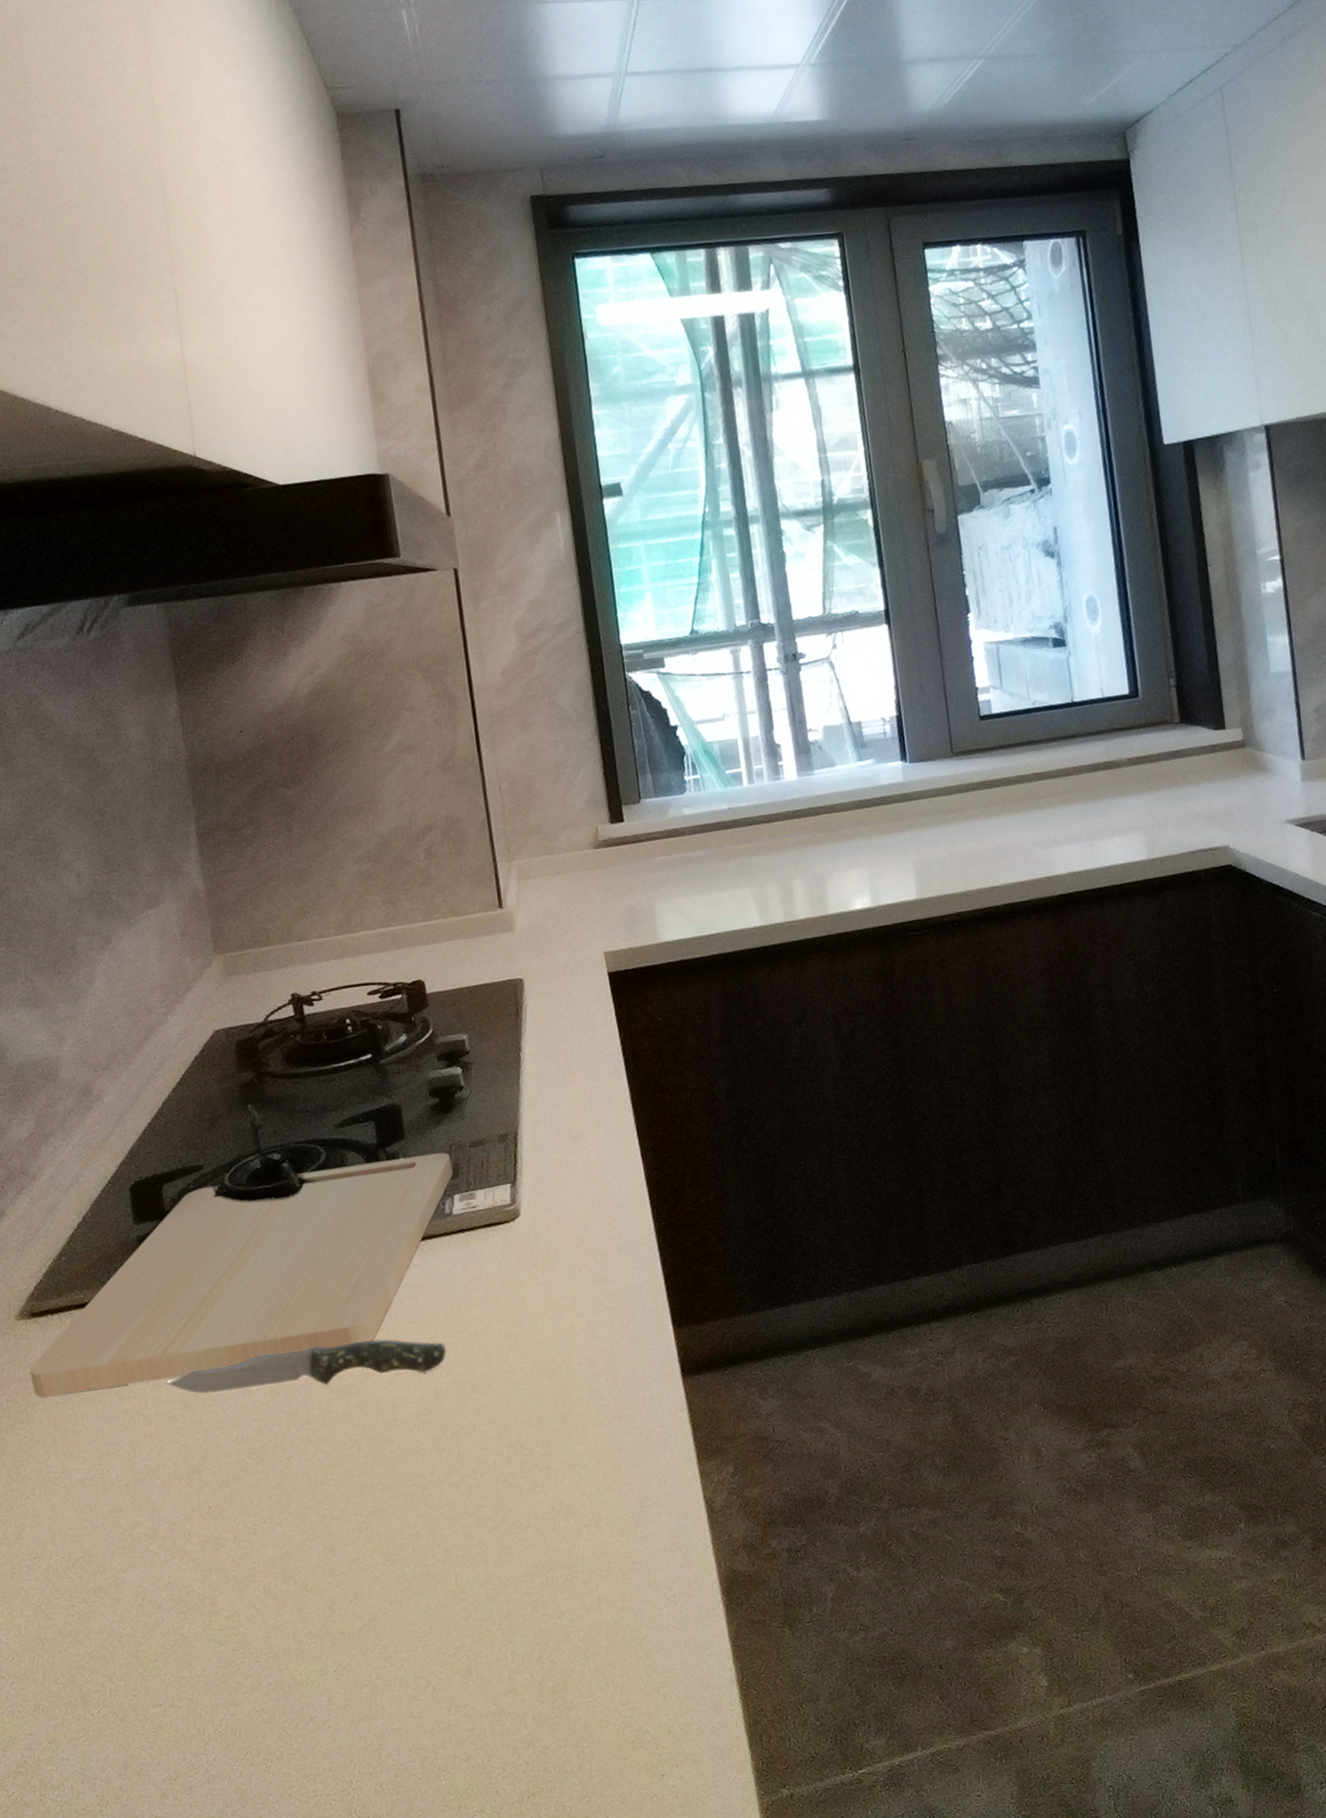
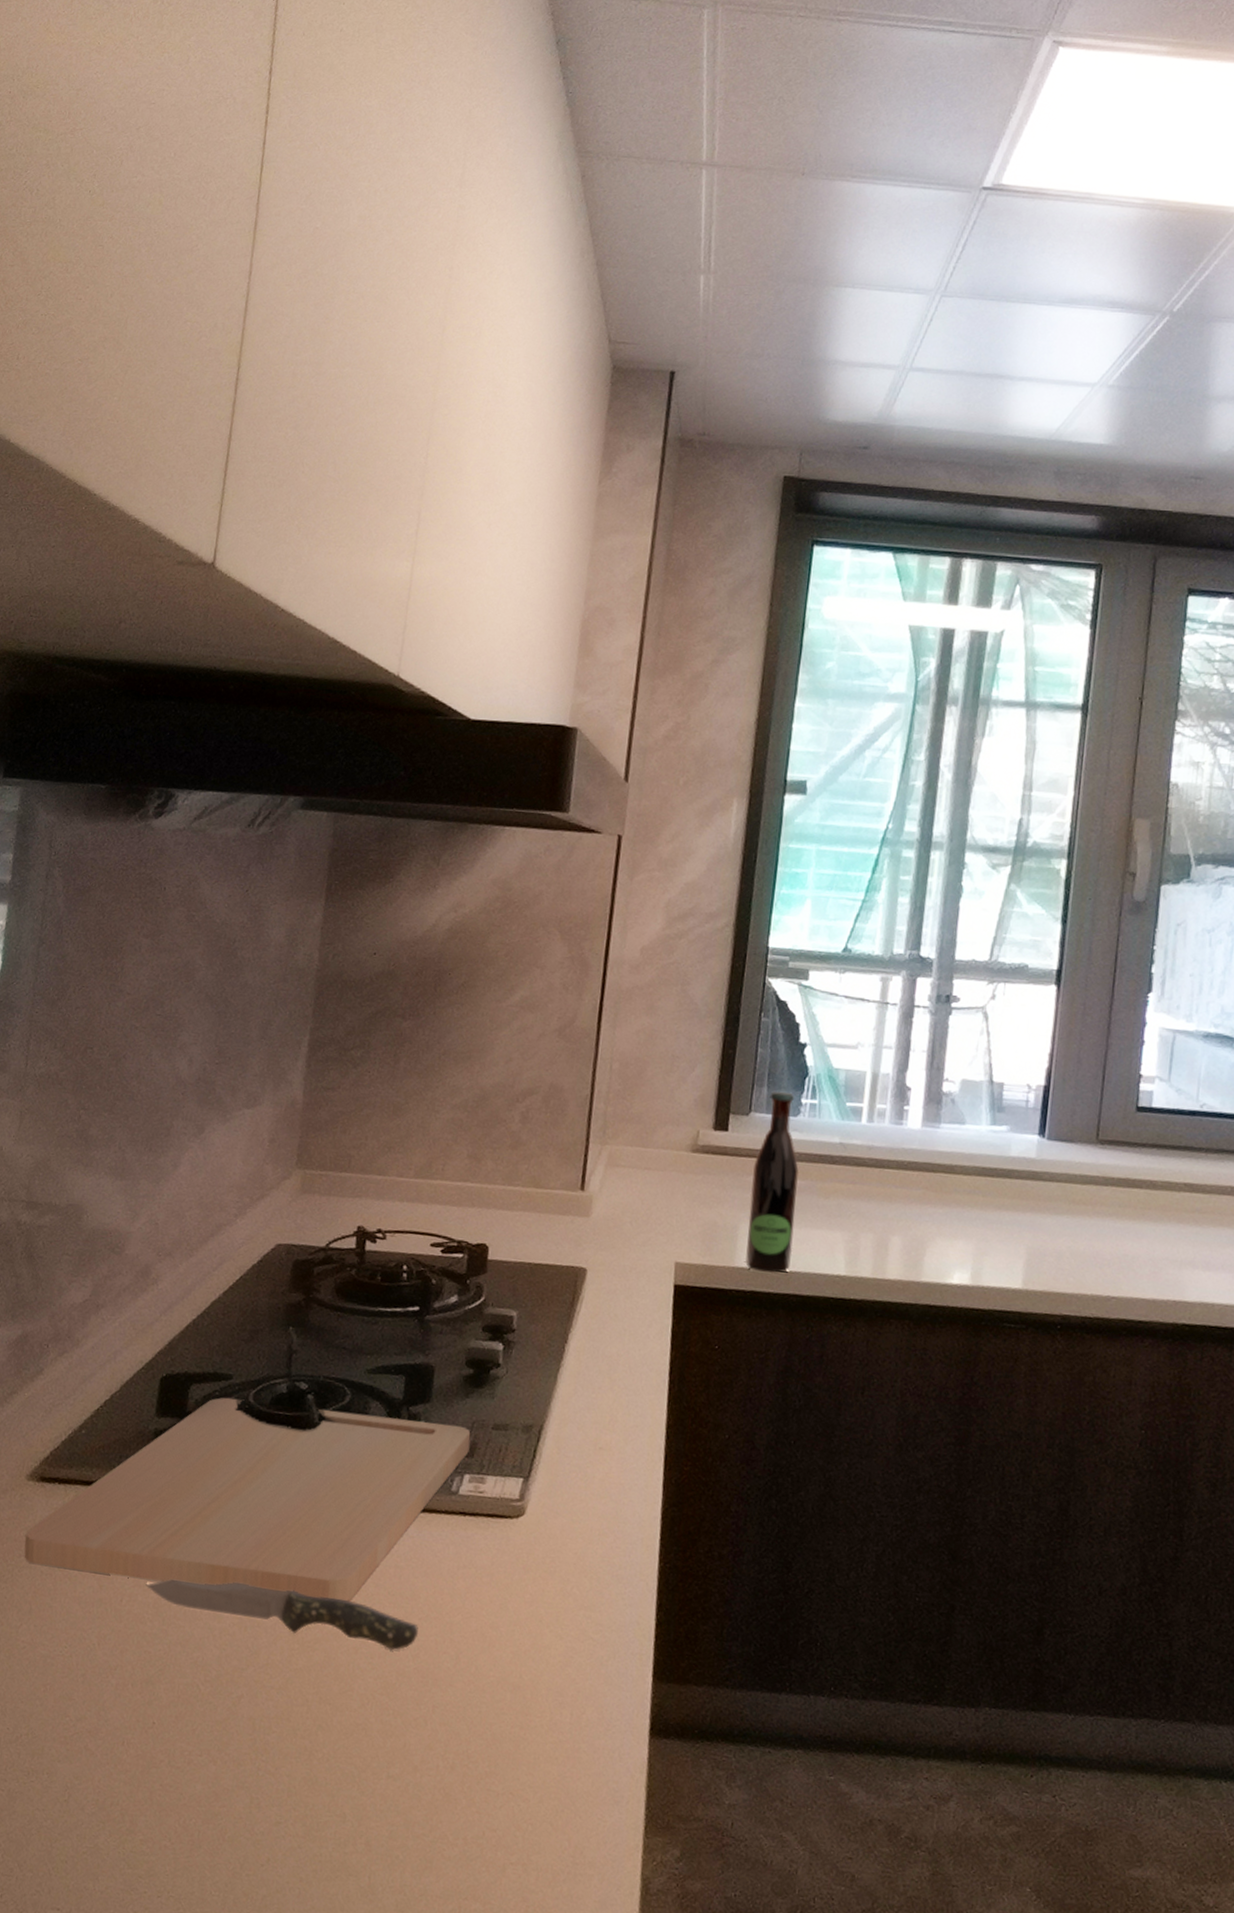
bottle: none [655,774,710,942] -> present [744,1091,800,1273]

